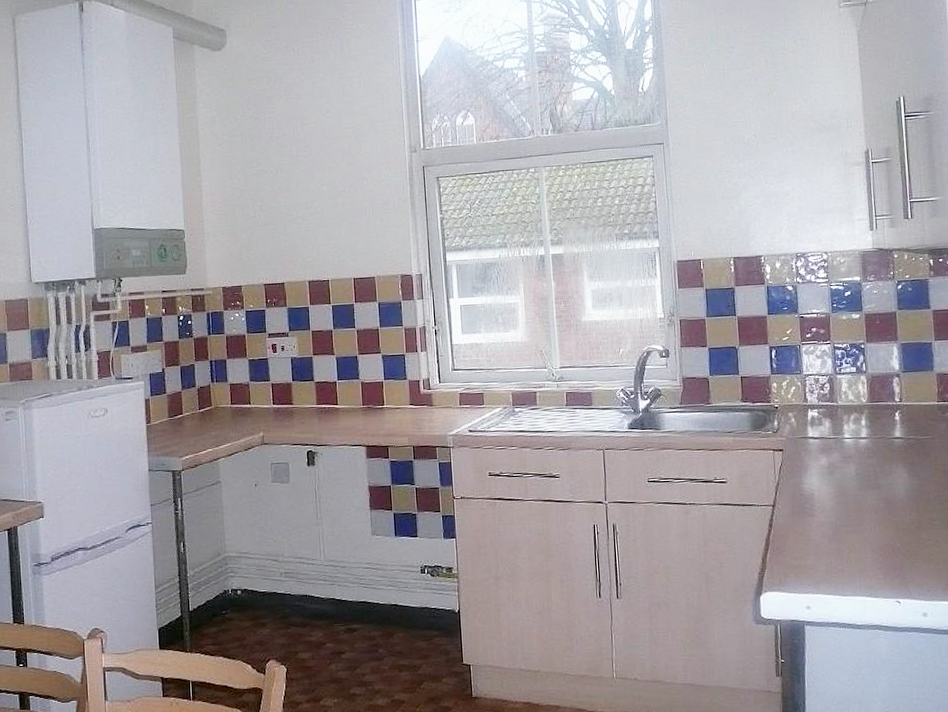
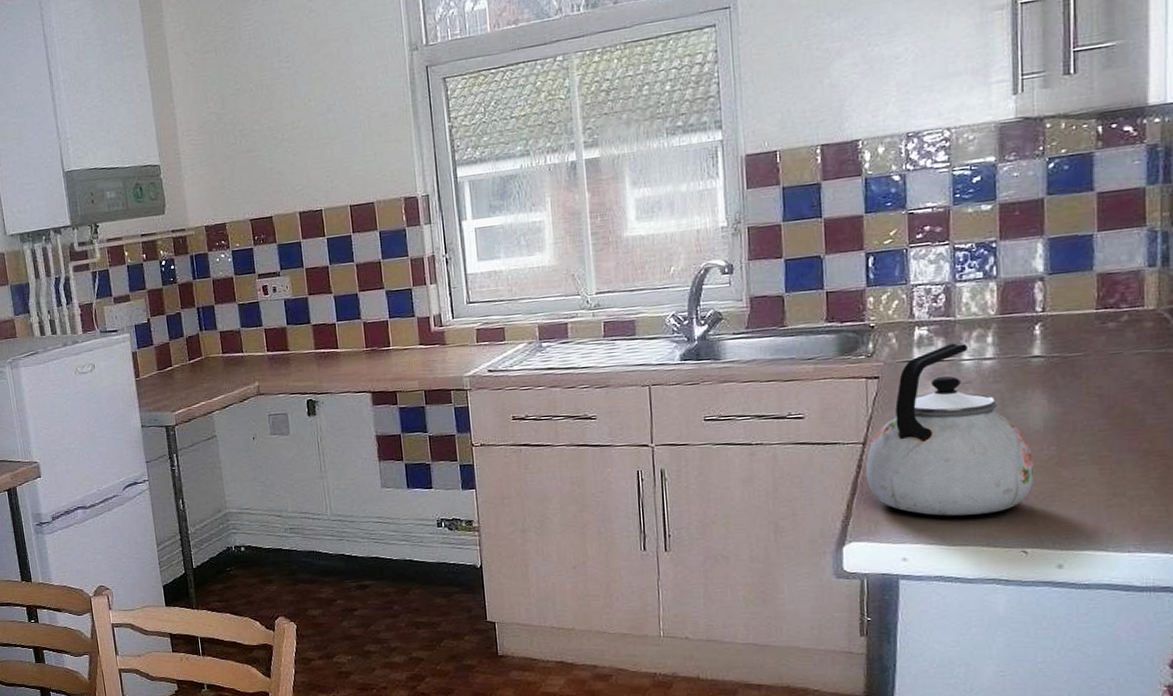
kettle: none [775,424,902,570] -> present [865,343,1035,516]

